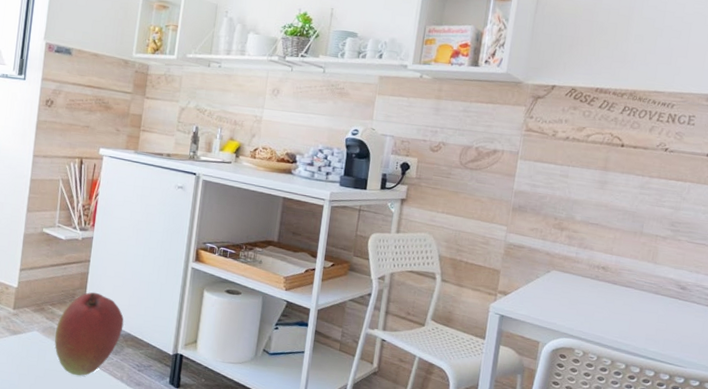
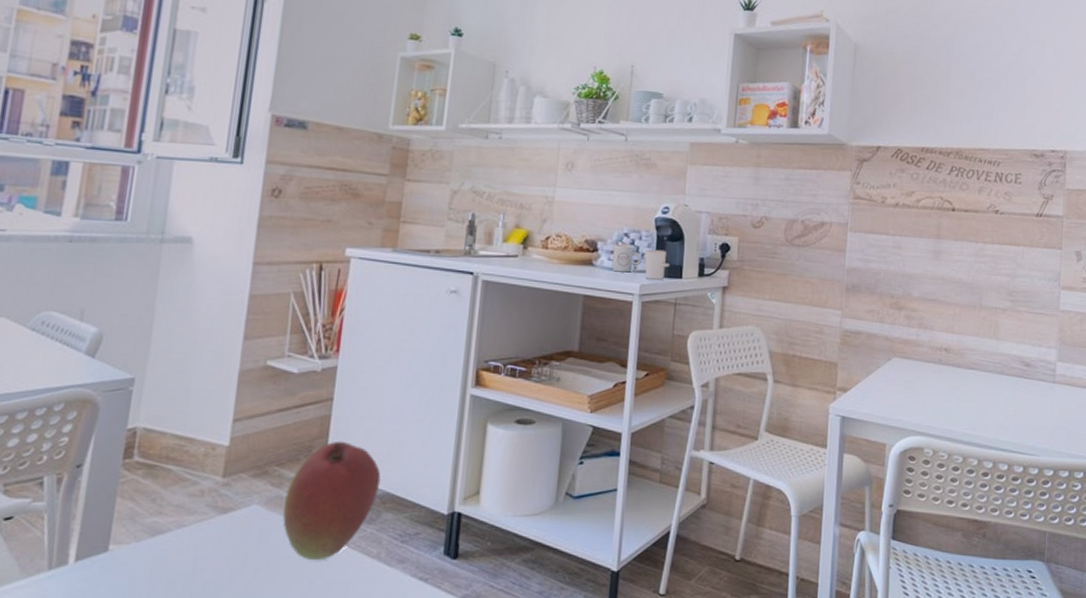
mug: none [308,159,333,182] -> present [612,245,642,273]
cup: none [335,164,357,190] -> present [644,249,671,280]

